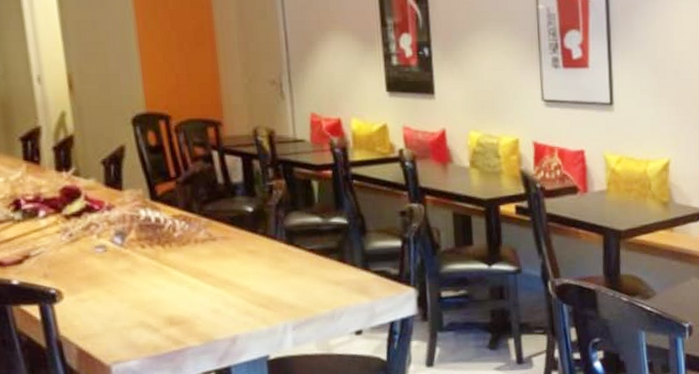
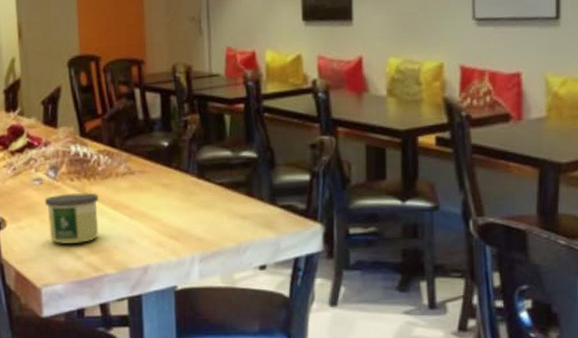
candle: none [110,260,178,316] -> present [44,193,99,244]

